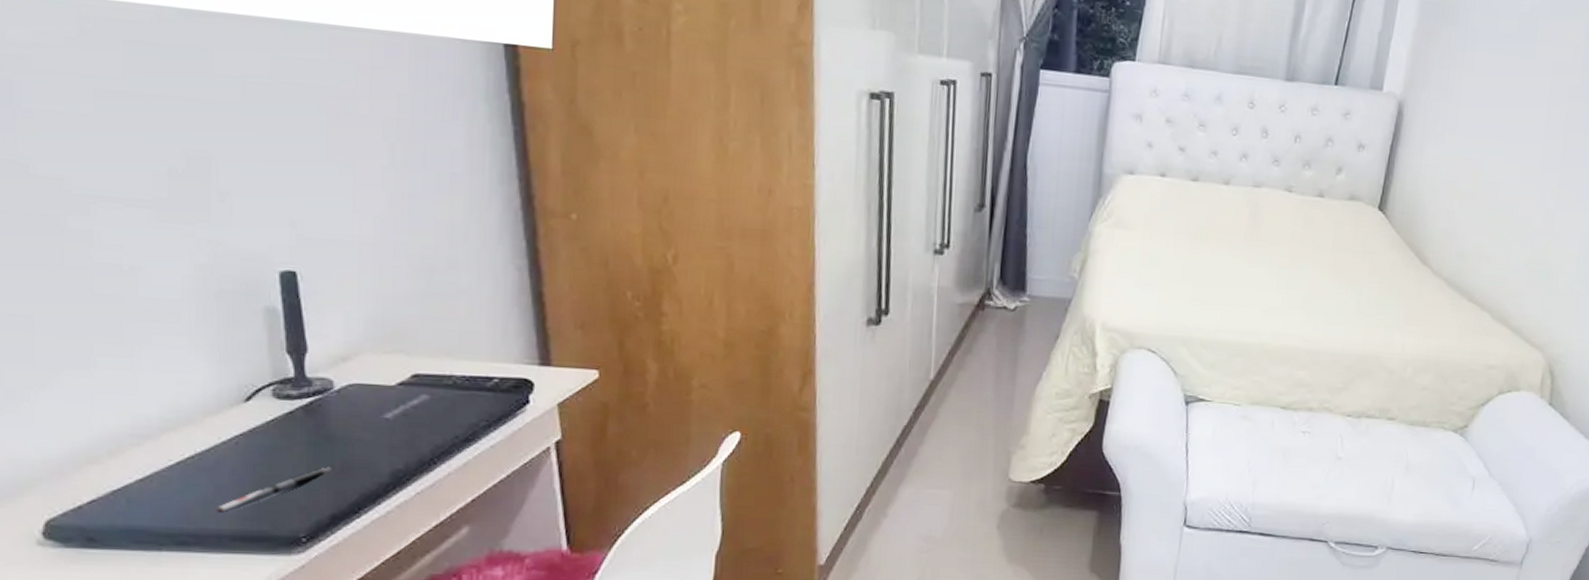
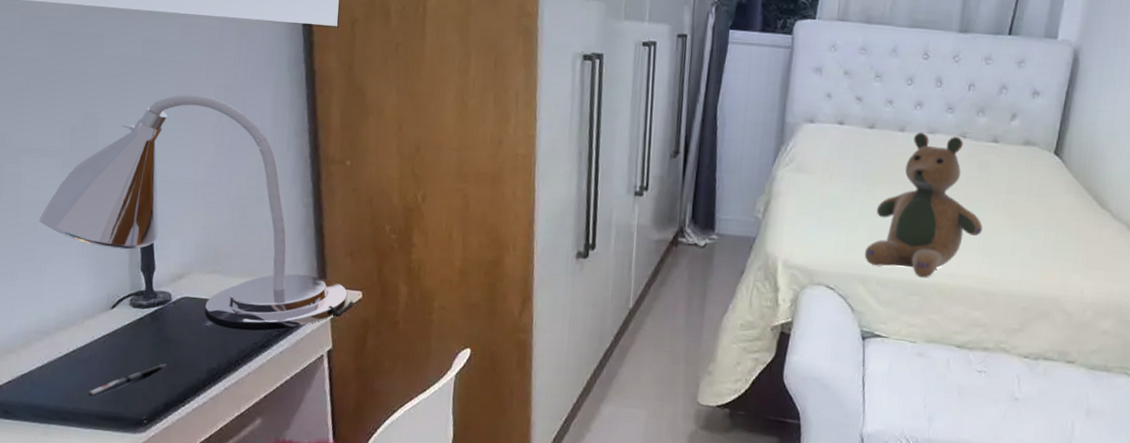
table lamp: none [125,128,588,422] -> present [39,94,353,331]
teddy bear: none [1187,186,1308,339] -> present [864,132,983,278]

